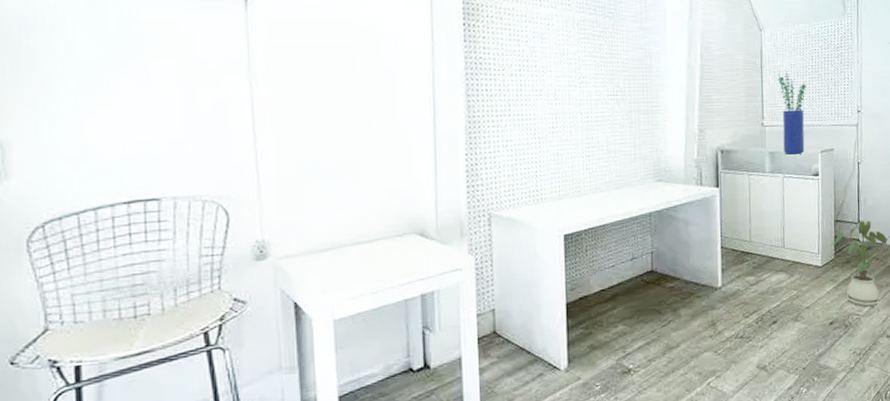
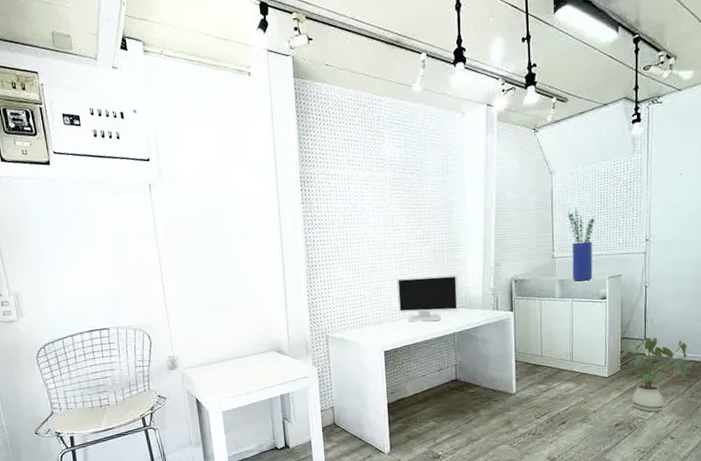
monitor: none [582,141,657,198] -> present [396,274,459,322]

